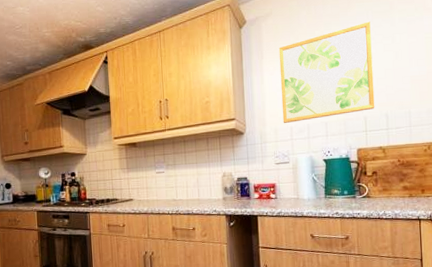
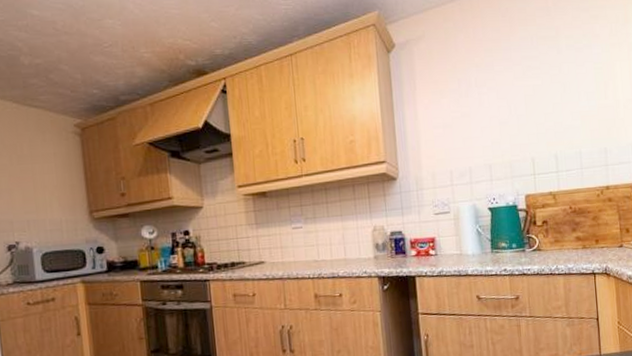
wall art: present [278,21,375,124] -> none [433,48,543,167]

